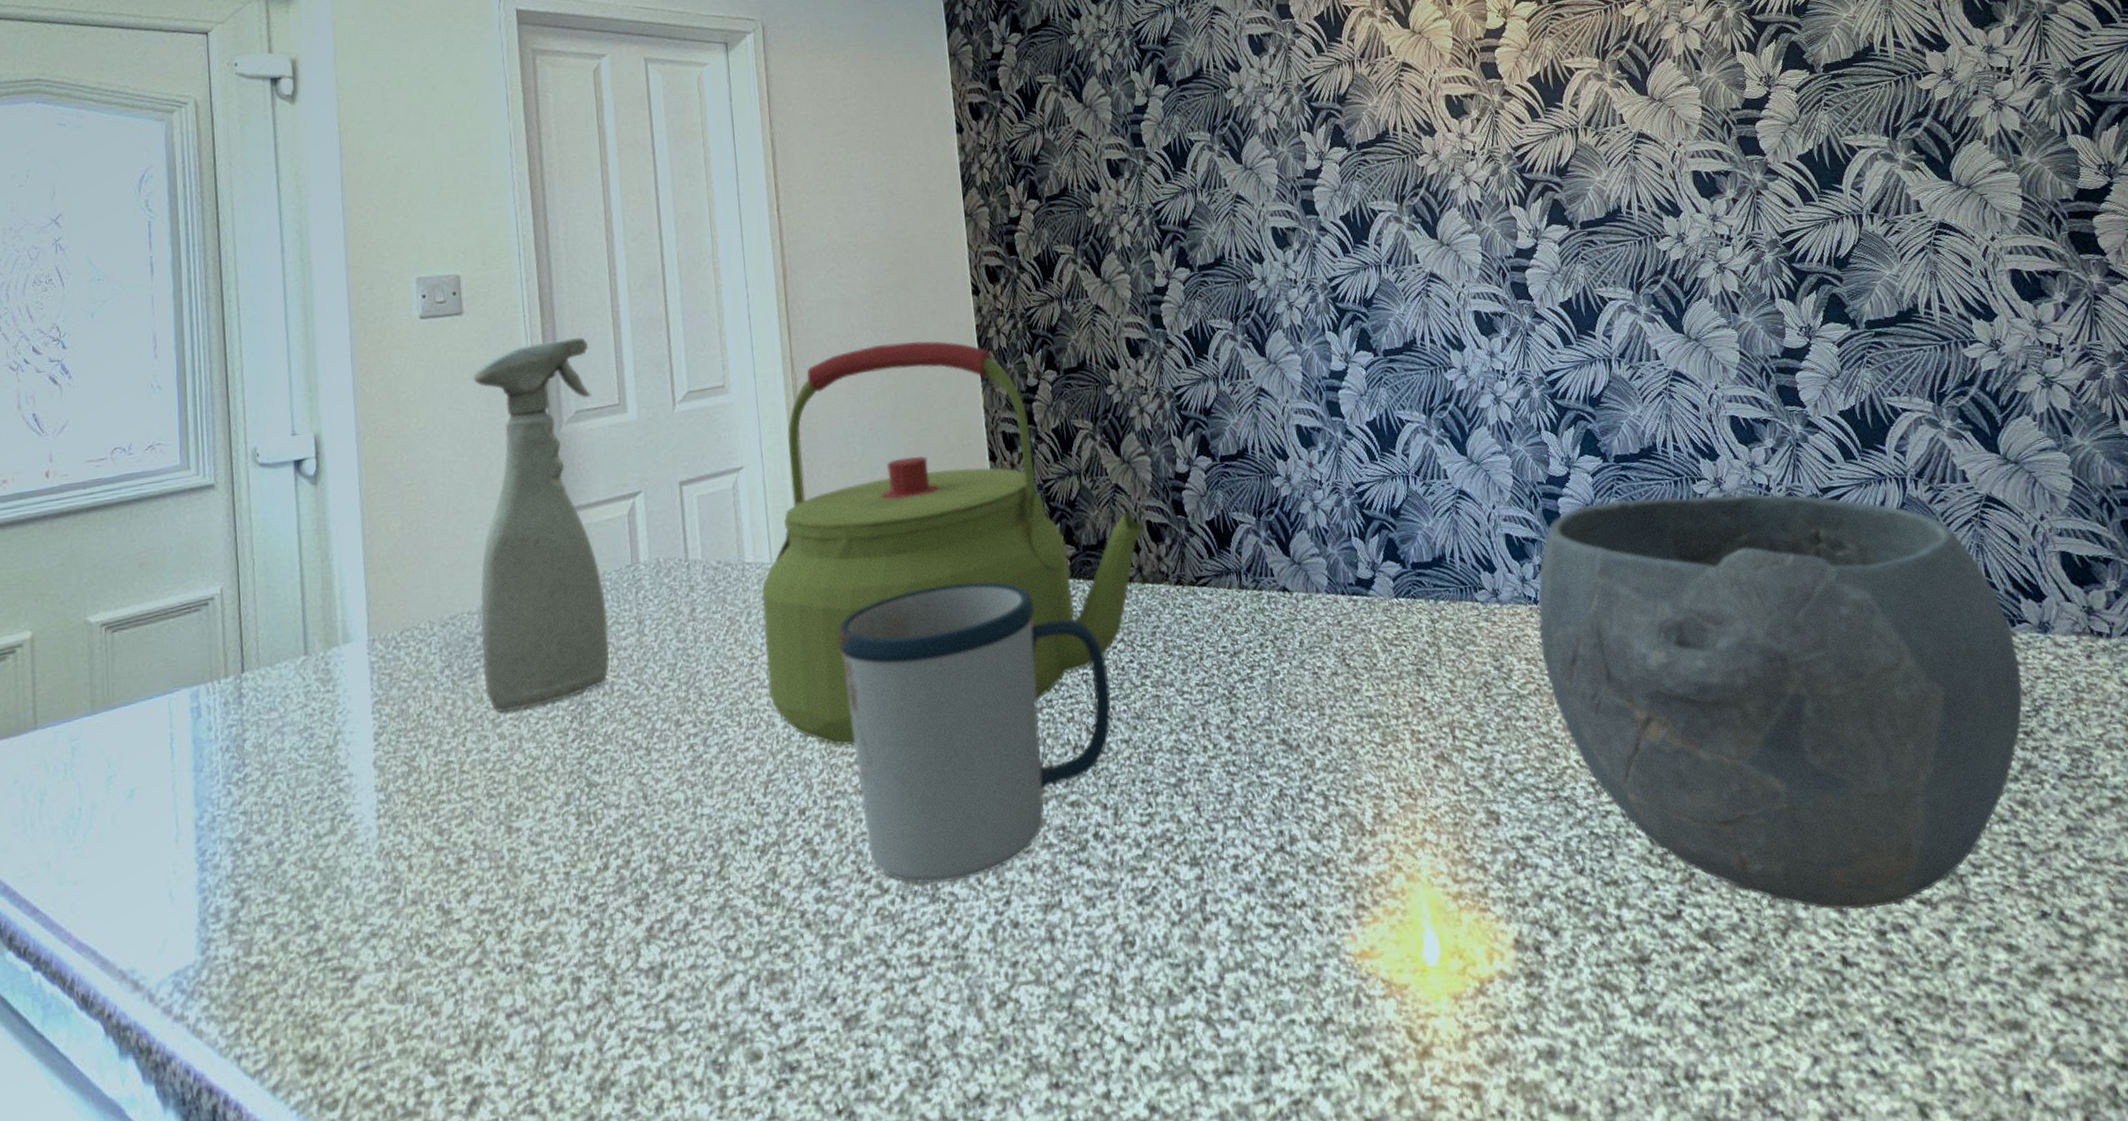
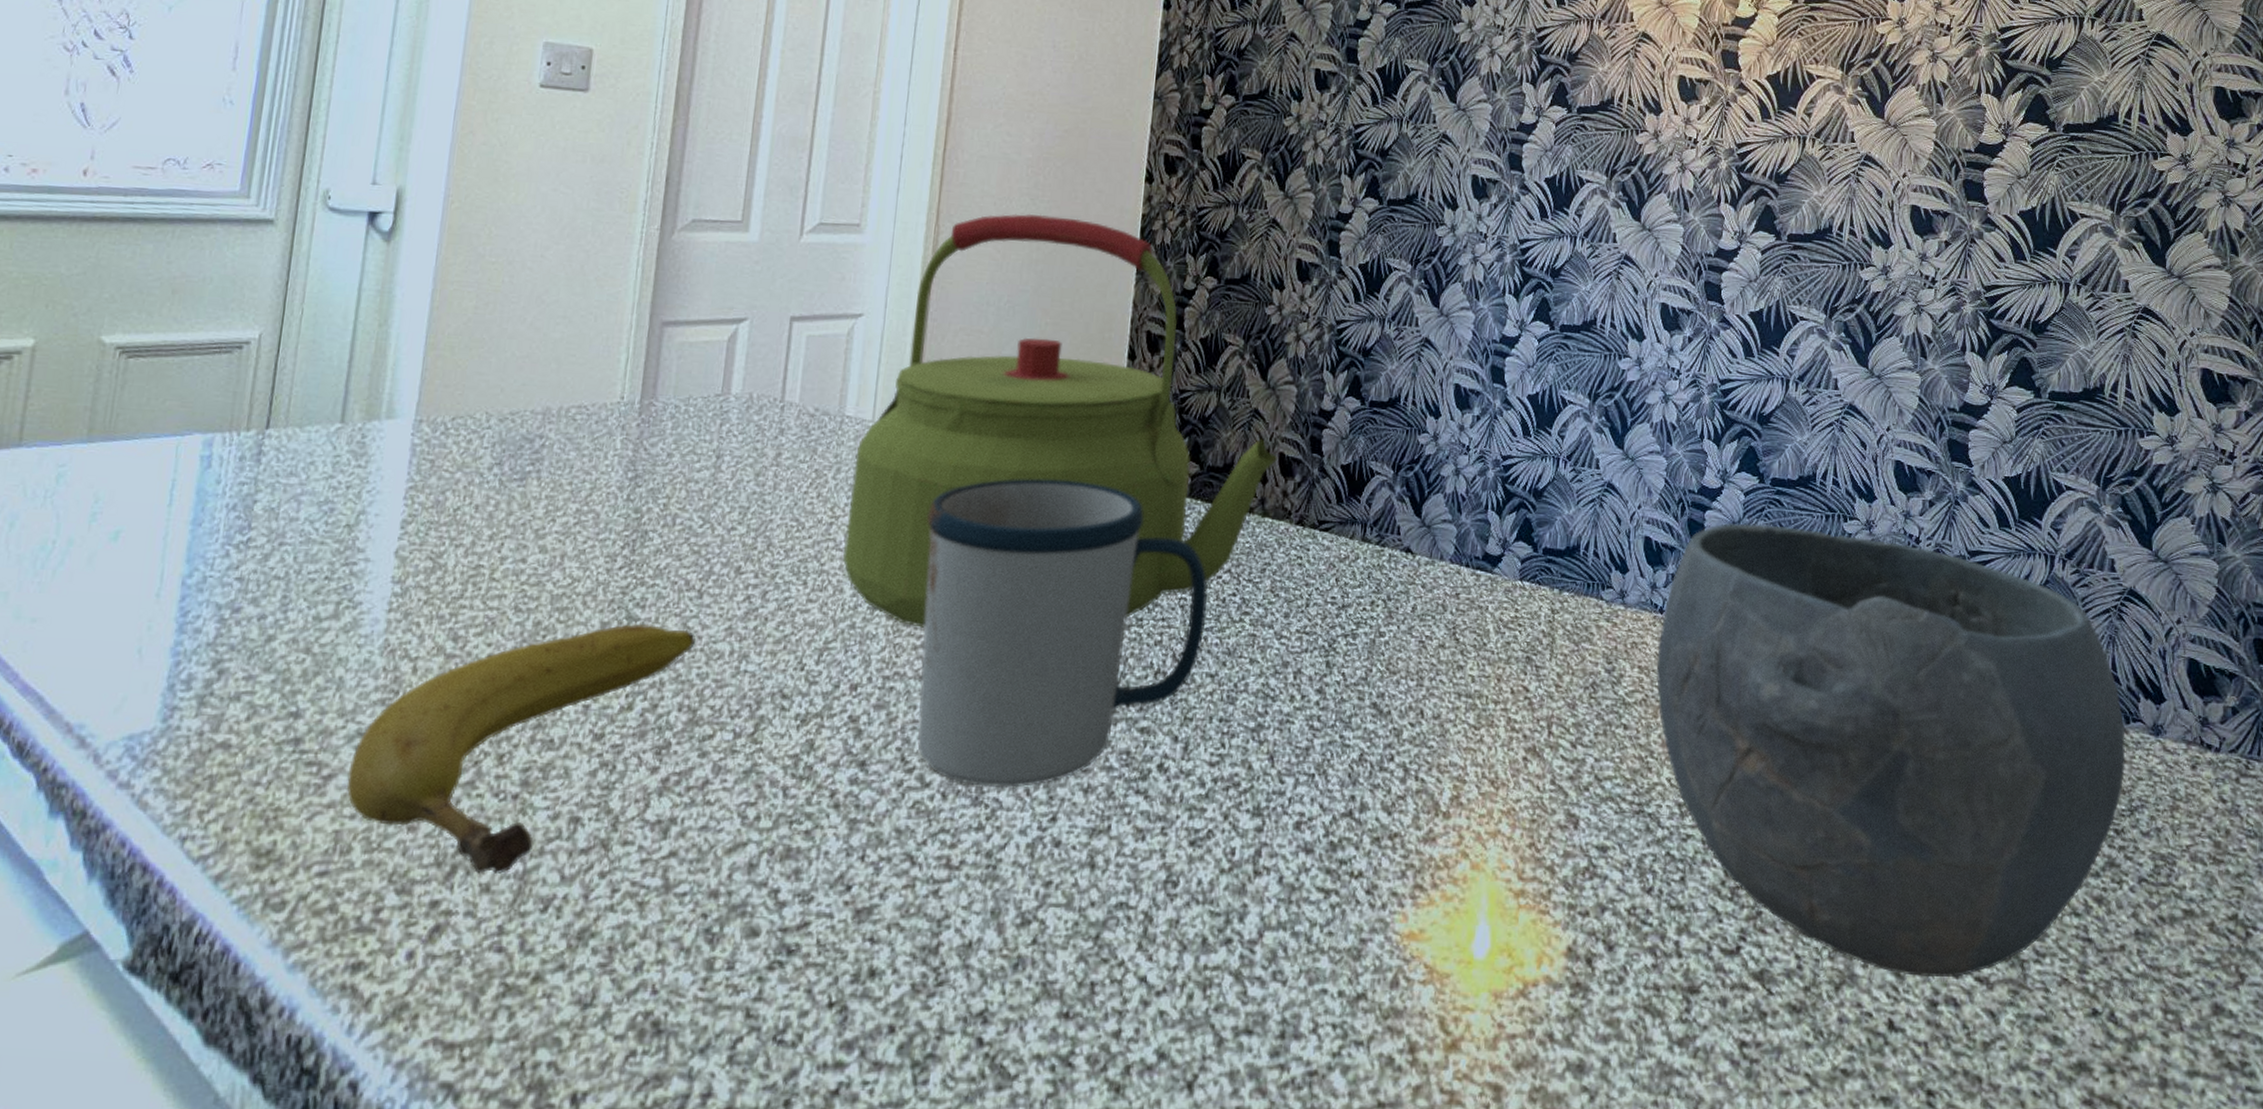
fruit: none [369,786,652,1045] -> present [346,623,696,874]
spray bottle: present [473,337,609,713] -> none [535,138,720,526]

